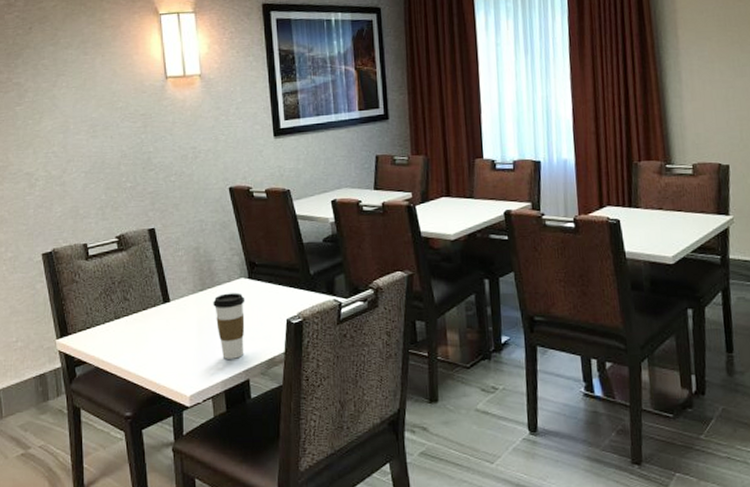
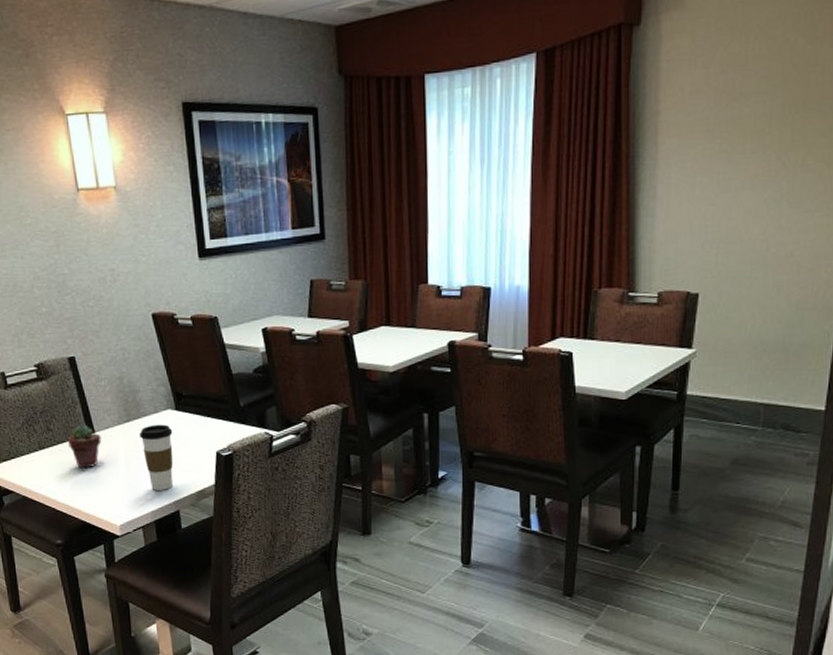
potted succulent: none [144,293,176,338] -> present [68,424,102,469]

